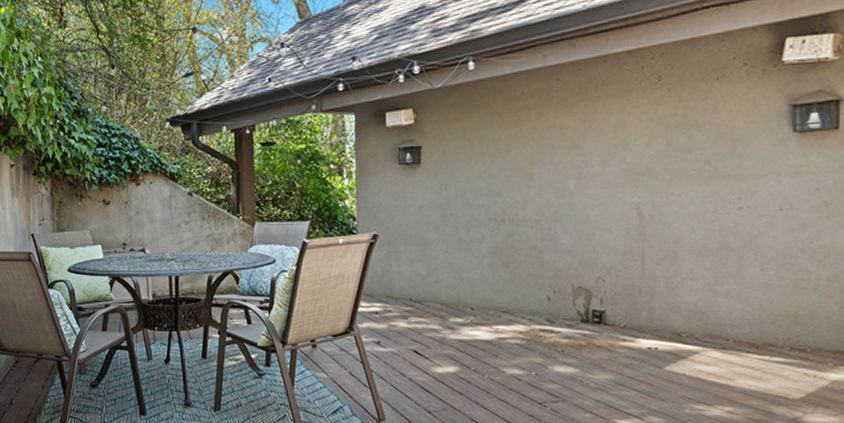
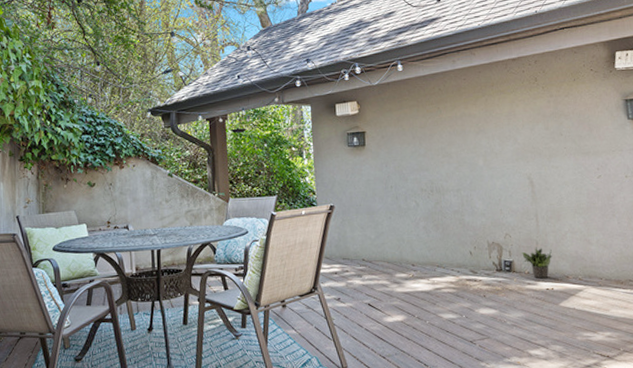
potted plant: none [618,295,660,334] -> present [522,247,552,278]

